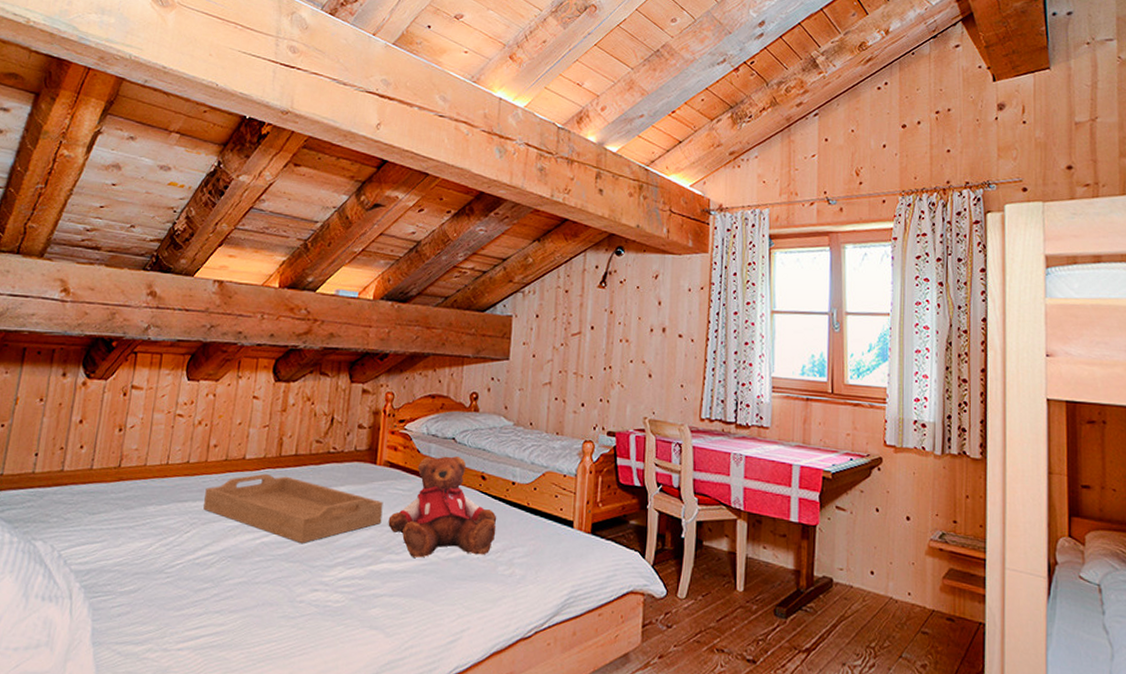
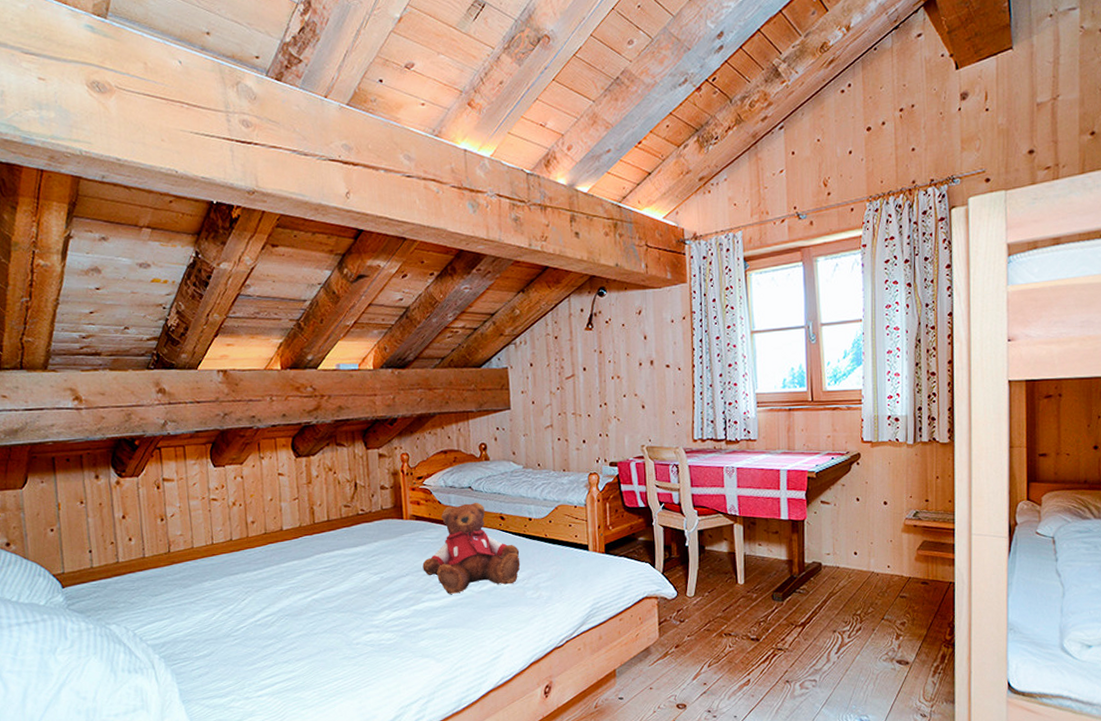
serving tray: present [203,473,383,543] -> none [252,540,417,596]

